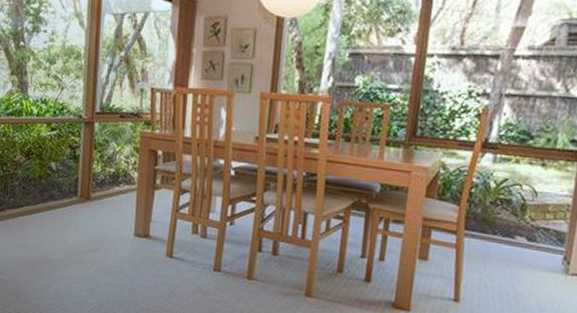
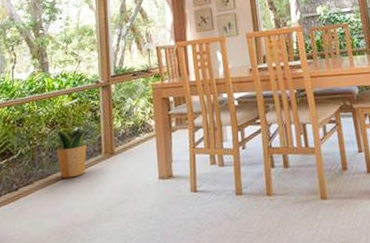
potted plant: none [21,162,74,215] -> present [46,127,96,179]

